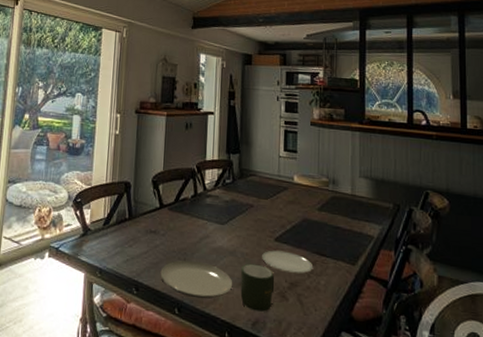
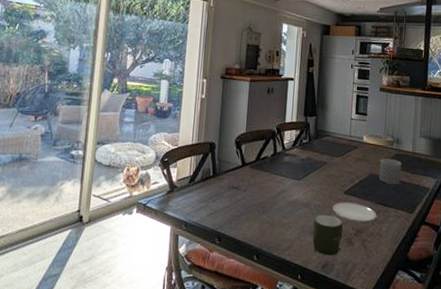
plate: present [160,260,233,299] -> none [241,212,307,246]
mug: none [314,201,339,231] -> present [379,158,401,184]

